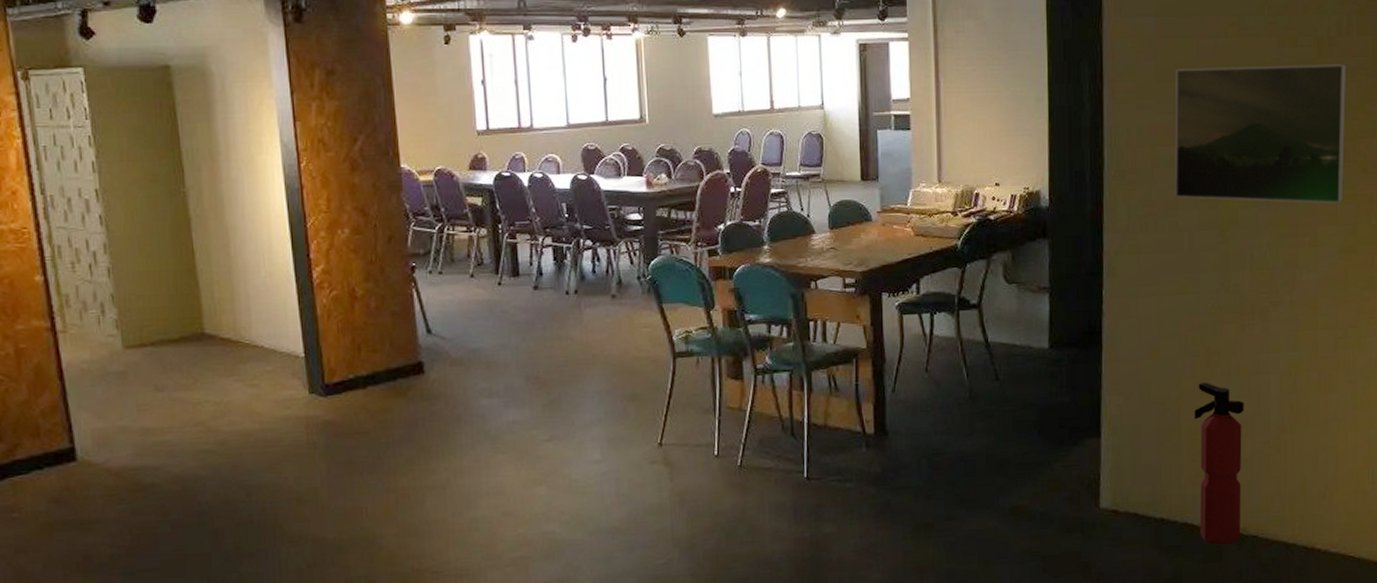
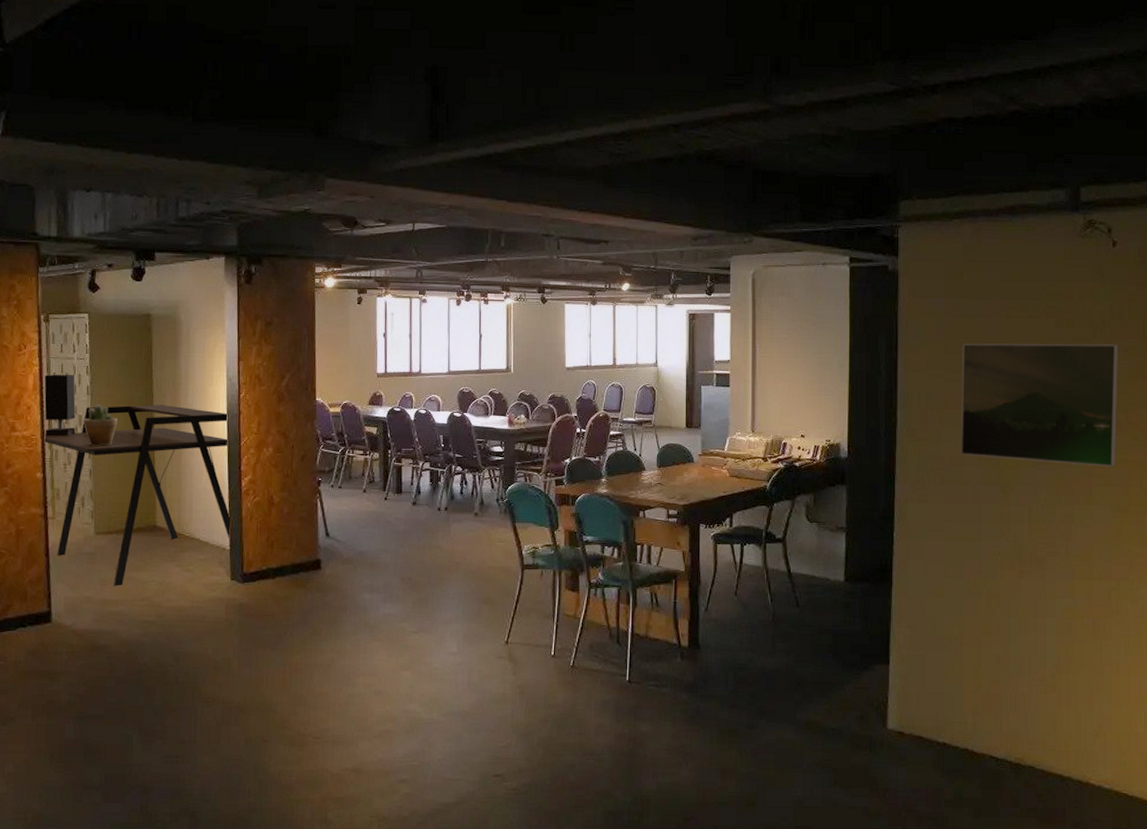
table lamp: none [31,148,83,229] -> present [44,375,76,437]
desk: none [36,181,304,411] -> present [42,405,232,586]
potted plant: none [90,184,139,237] -> present [82,404,117,446]
fire extinguisher: present [1194,382,1244,545] -> none [976,620,1022,773]

